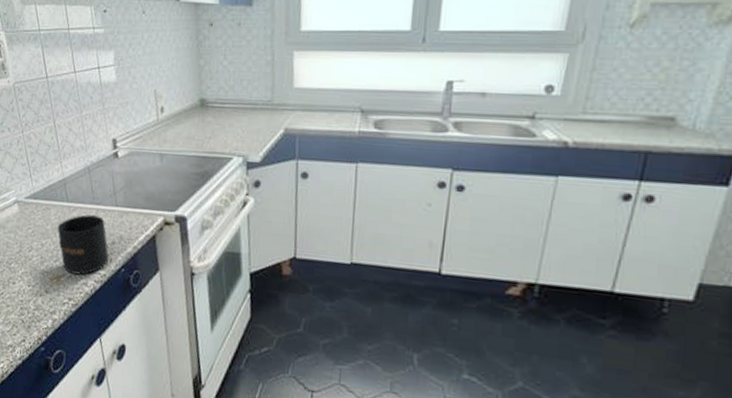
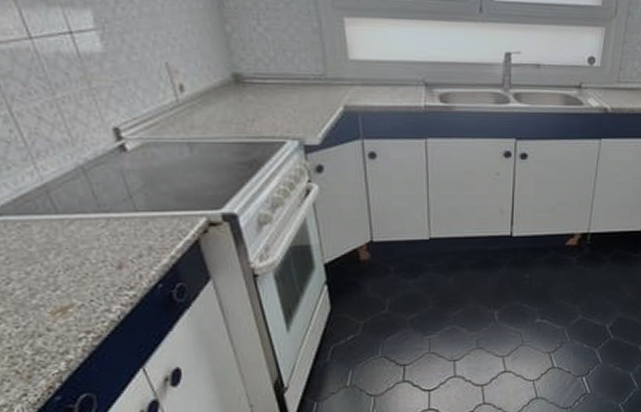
mug: present [57,214,109,275] -> none [47,226,138,302]

